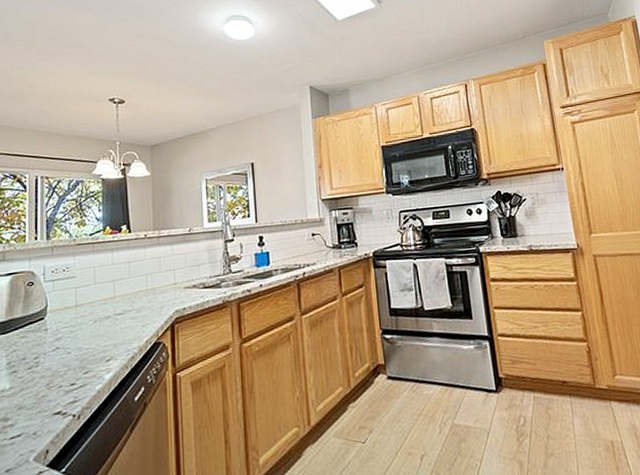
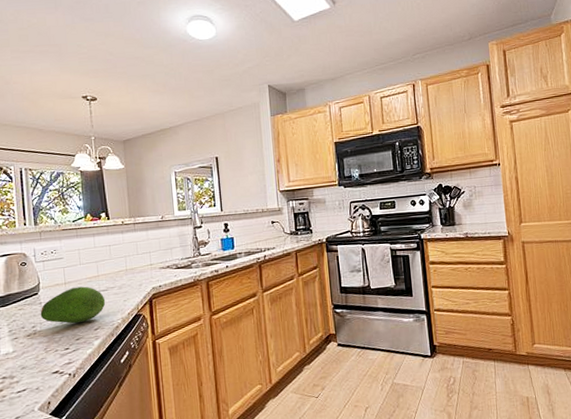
fruit: none [45,309,121,354] -> present [40,286,106,324]

